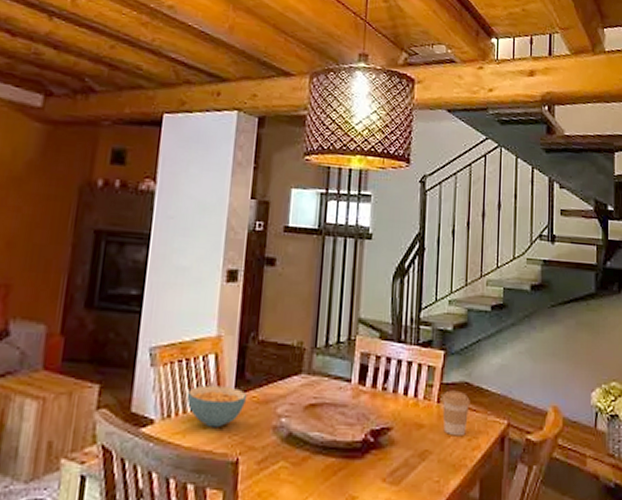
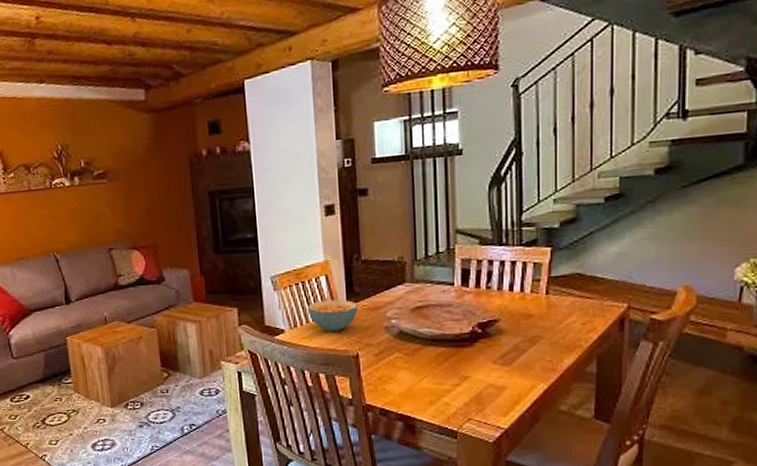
coffee cup: present [442,390,470,437] -> none [550,281,583,322]

